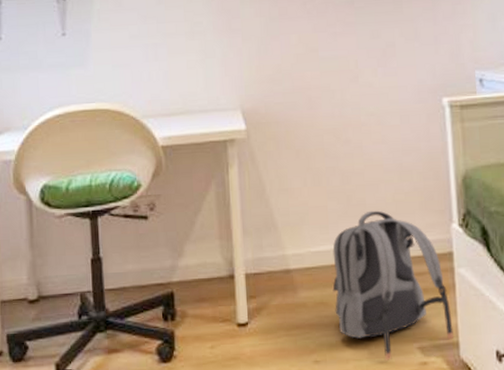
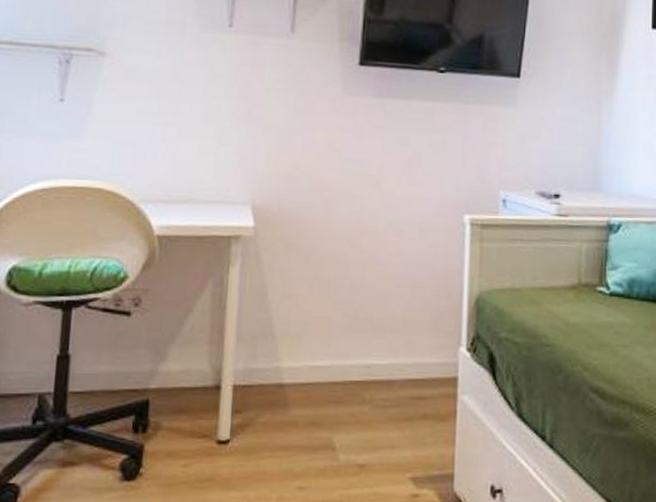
backpack: present [332,210,454,361] -> none [327,326,450,491]

